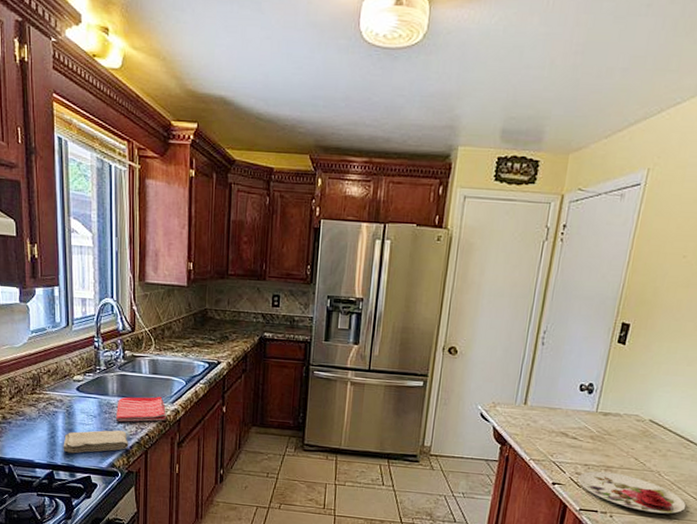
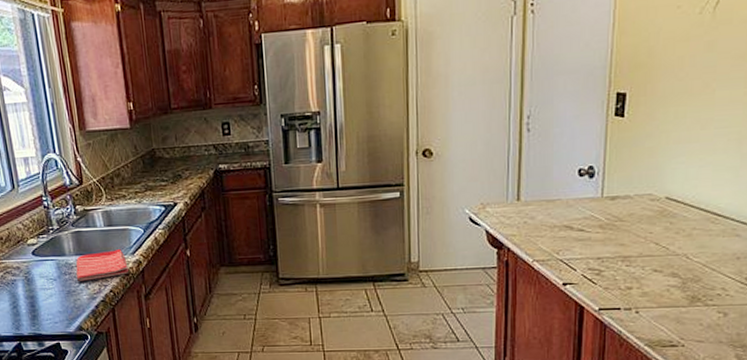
washcloth: present [63,430,129,454] -> none [26,290,95,322]
plate: present [578,471,686,514] -> none [592,262,725,302]

